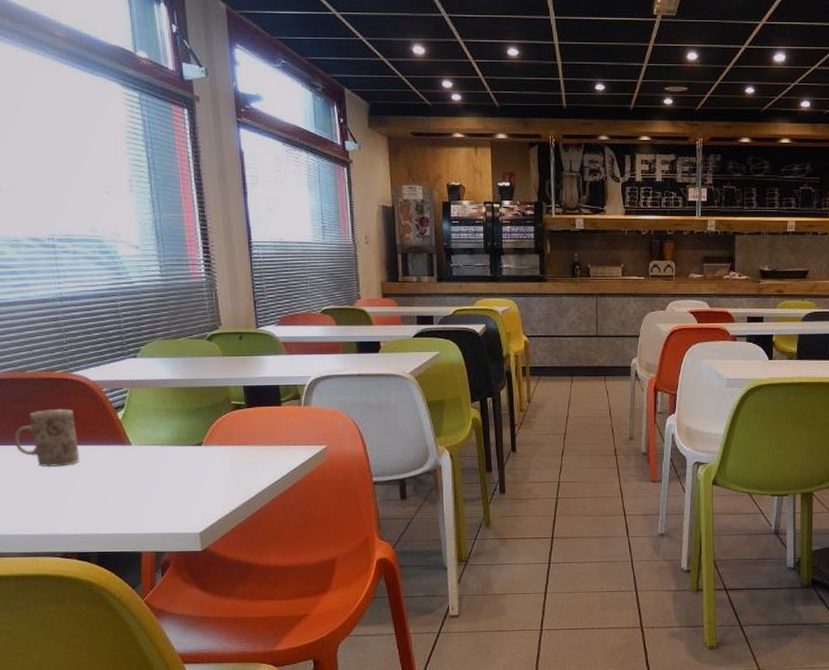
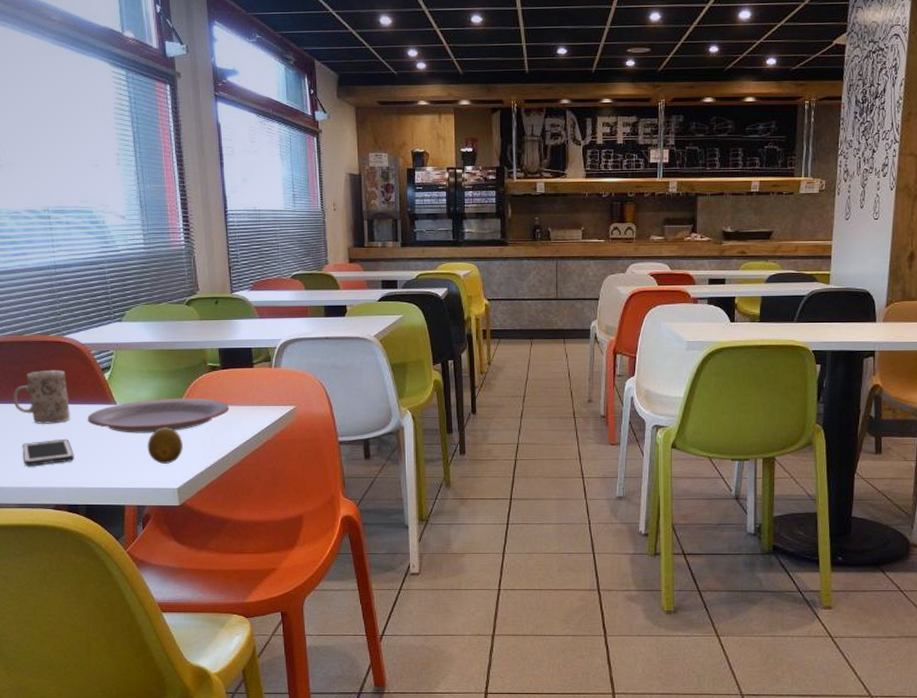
cell phone: none [25,482,85,512] -> present [22,438,74,466]
plate: none [98,437,256,476] -> present [87,398,230,433]
fruit: none [165,469,206,507] -> present [147,427,184,464]

